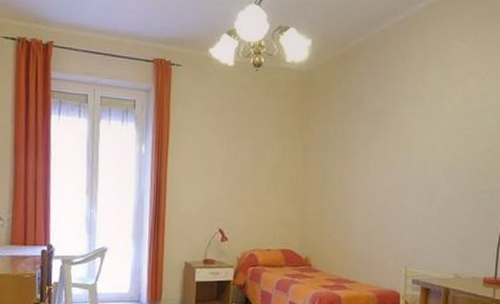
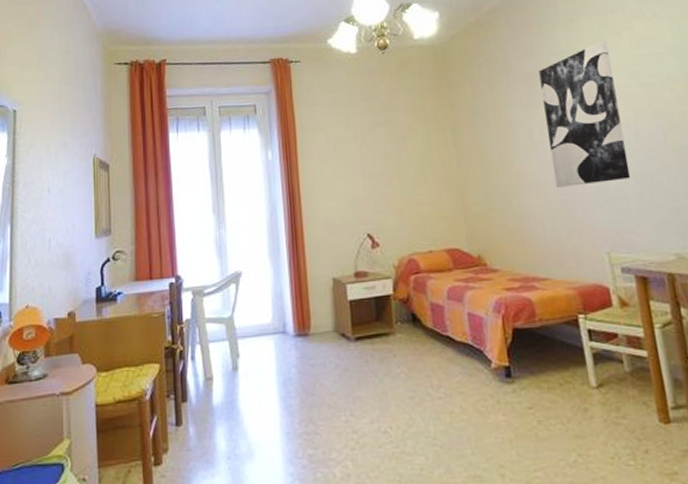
wall art: none [377,90,446,212] -> present [538,40,631,188]

